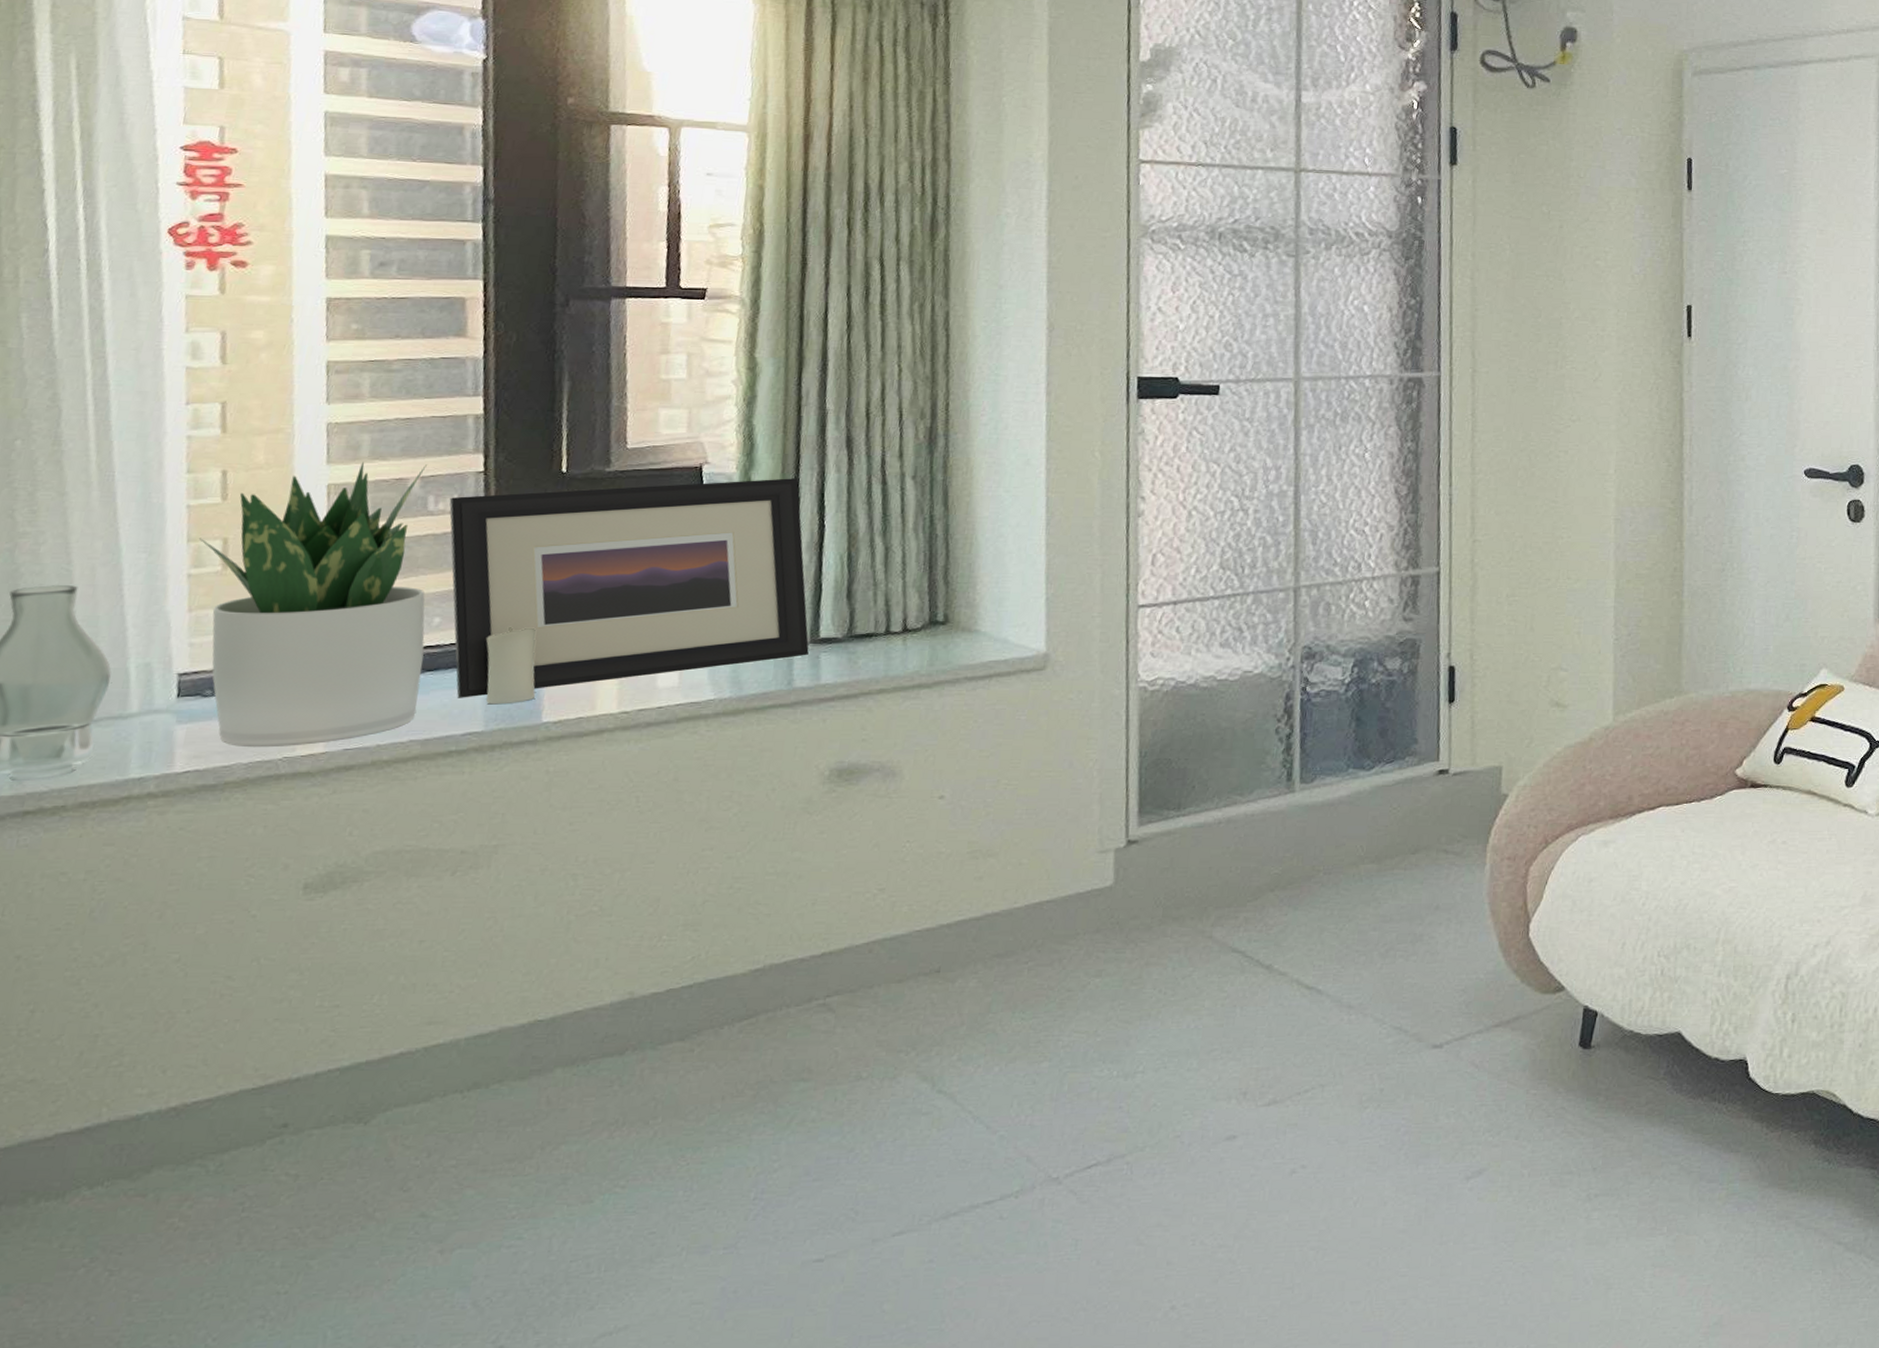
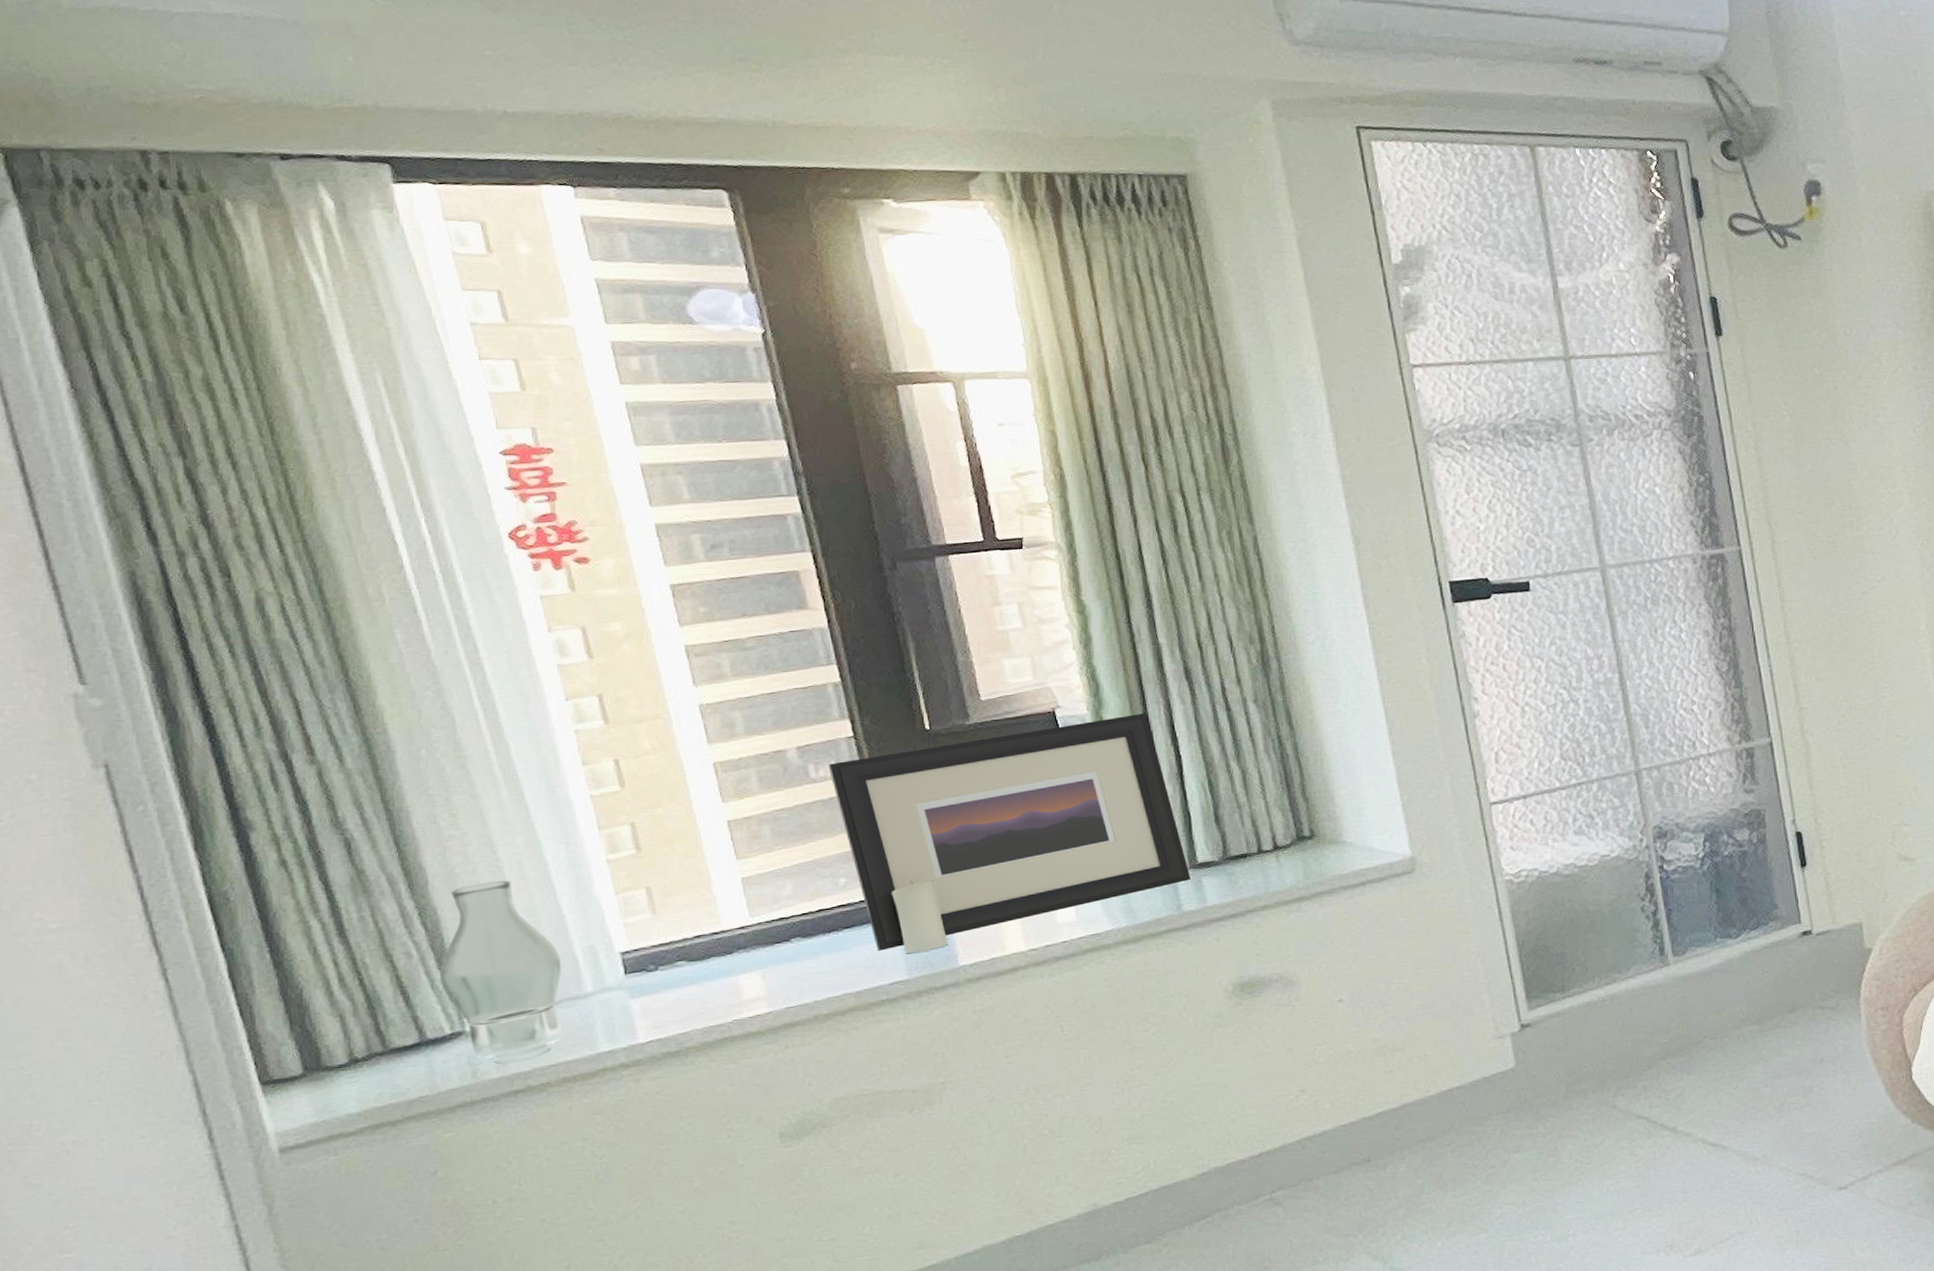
planter: present [199,462,427,748] -> none [609,735,844,1015]

